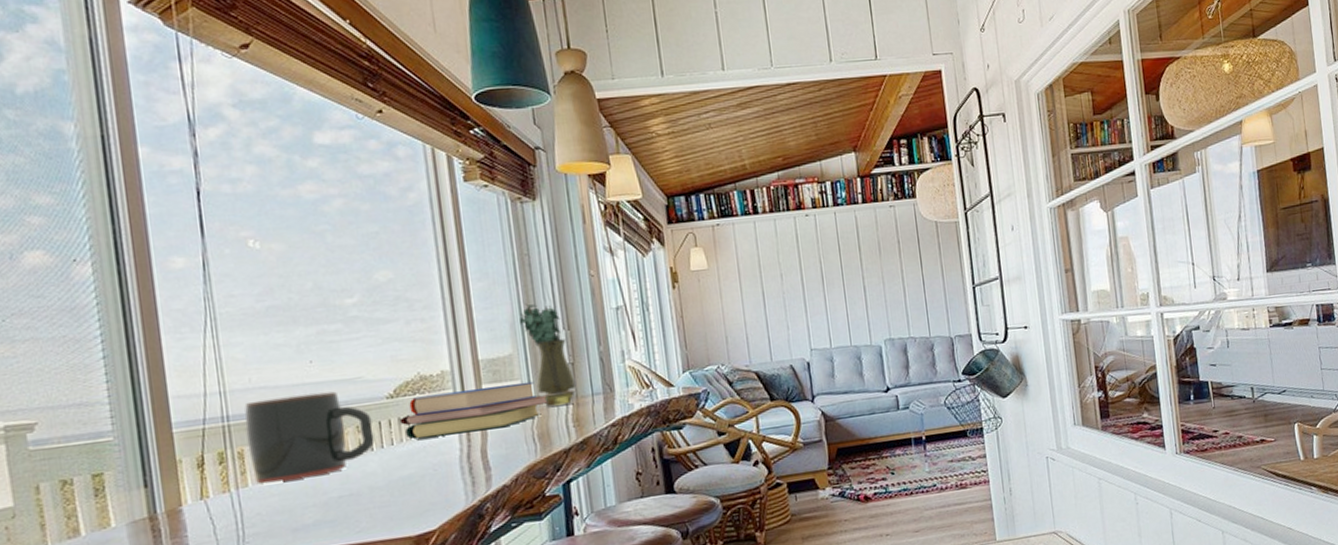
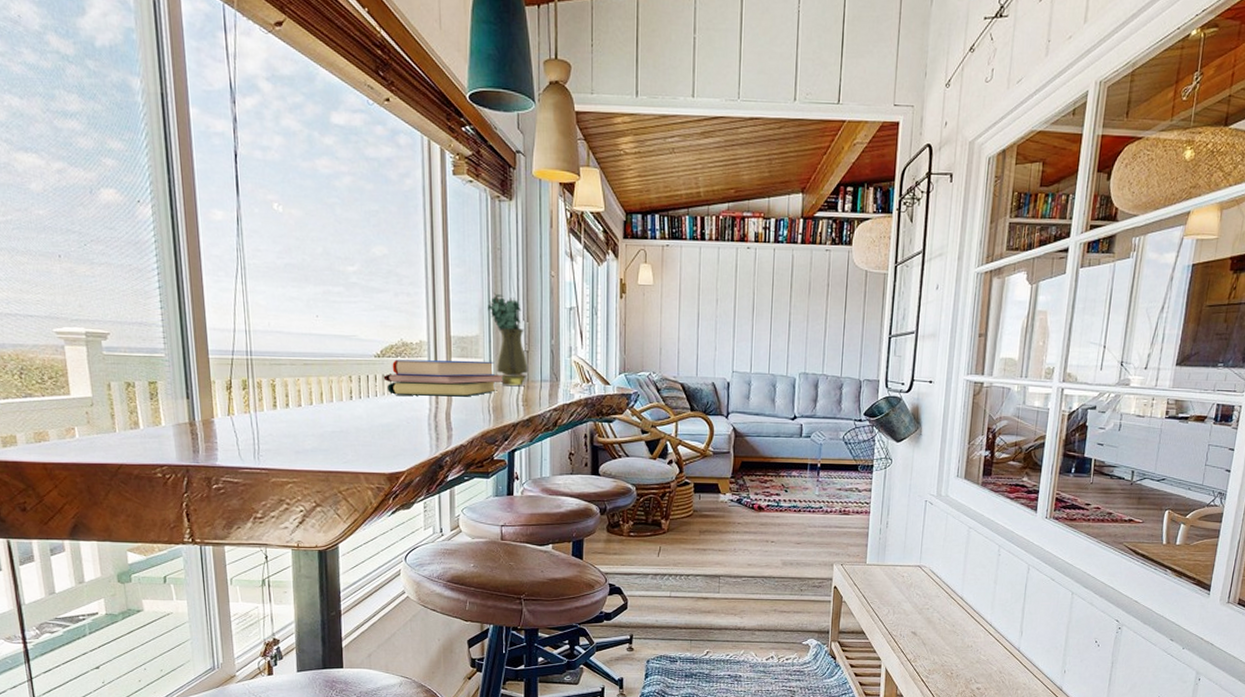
mug: present [244,391,375,484] -> none [263,342,363,412]

